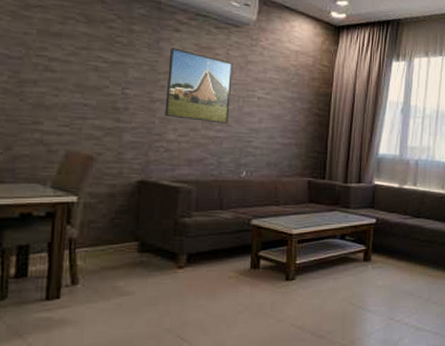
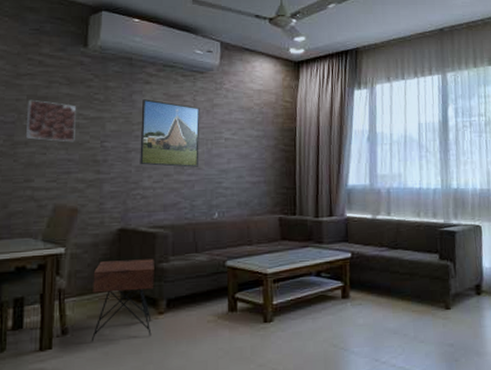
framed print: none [34,34,96,86] -> present [25,99,77,142]
nightstand: none [103,213,176,293] -> present [91,259,154,342]

